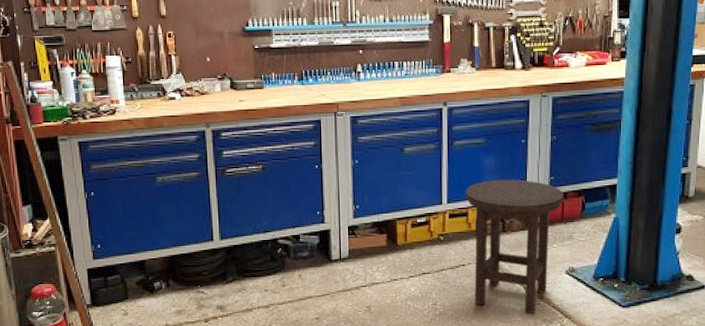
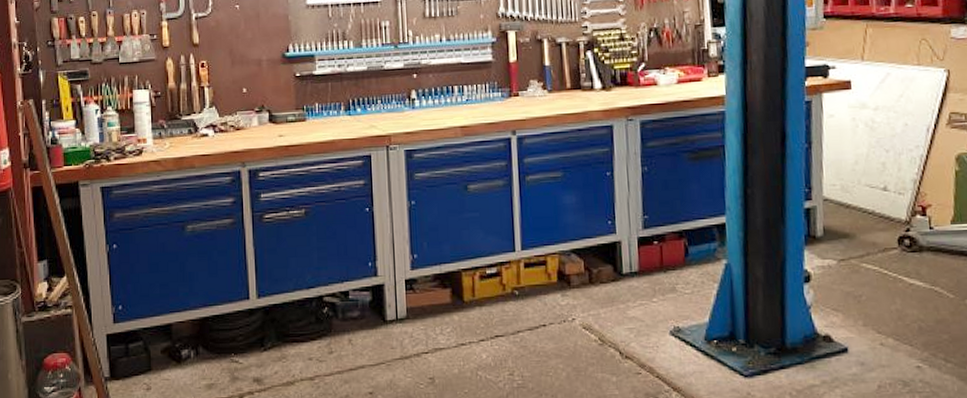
stool: present [465,179,564,314] -> none [542,219,662,387]

